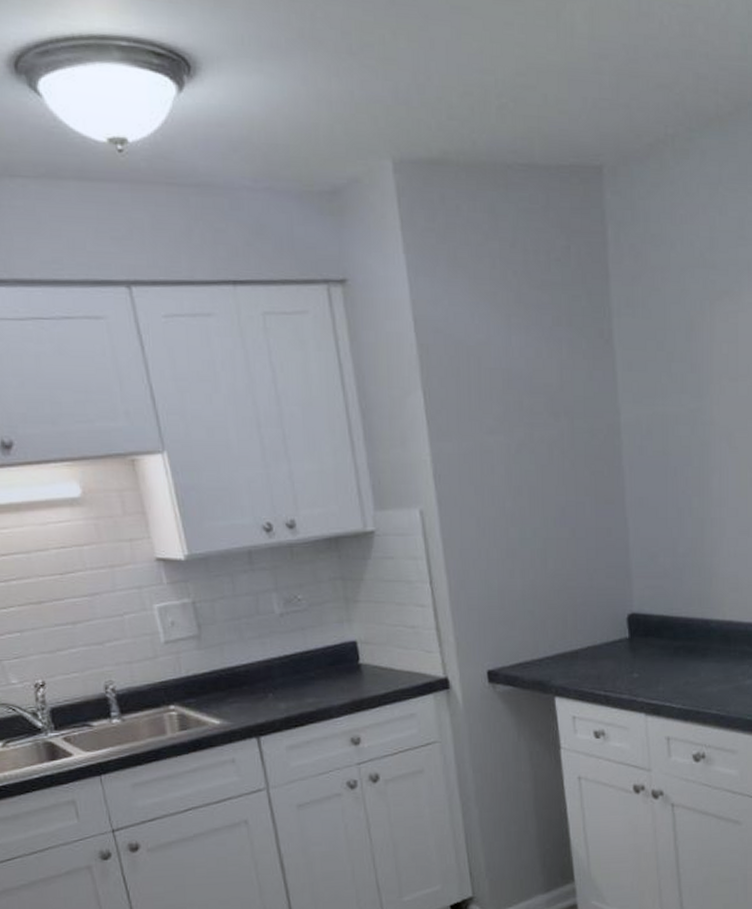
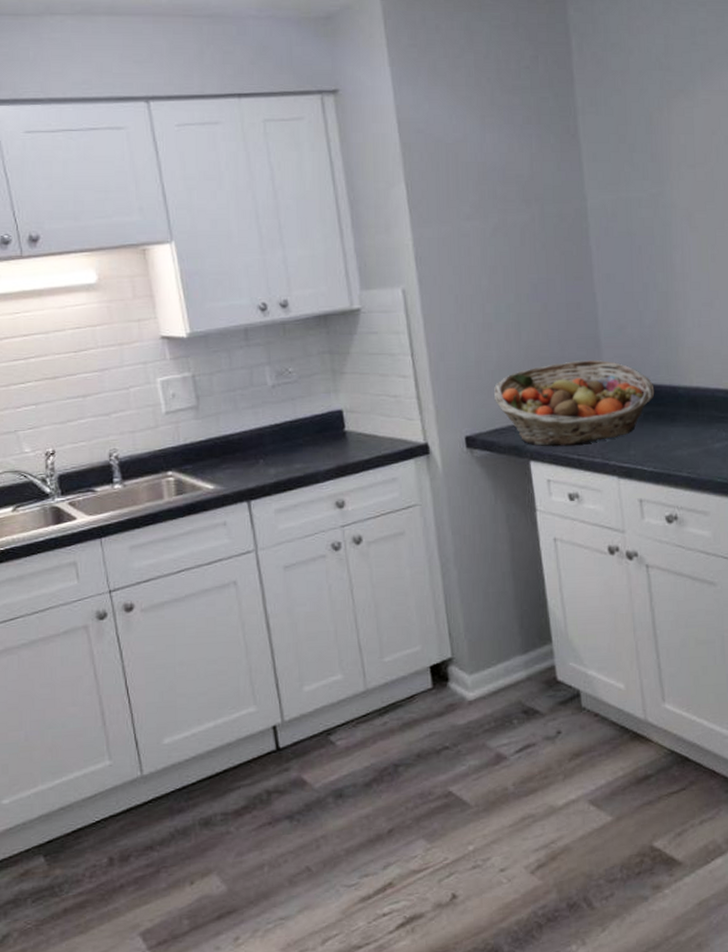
fruit basket: none [518,590,686,682] -> present [494,359,655,447]

